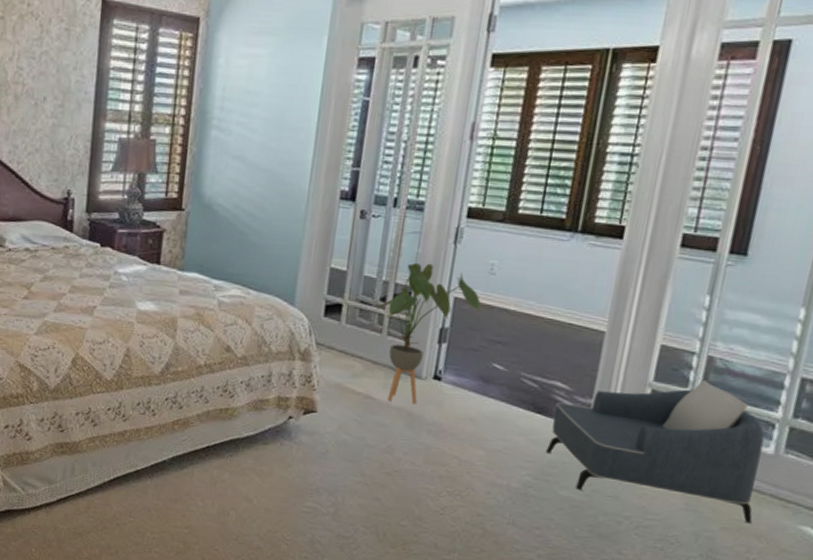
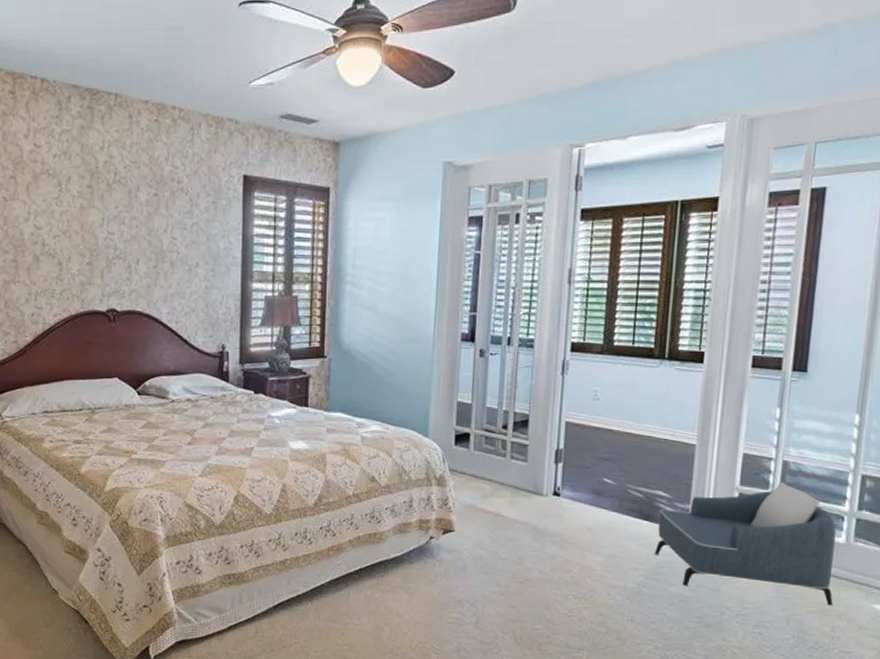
house plant: present [376,263,482,404] -> none [499,393,590,518]

